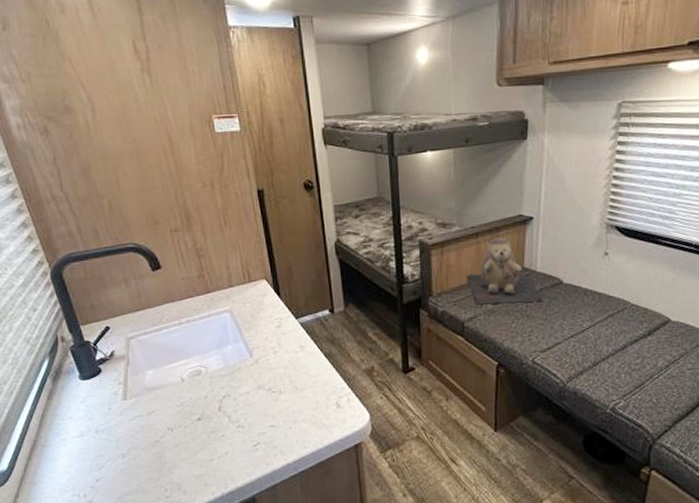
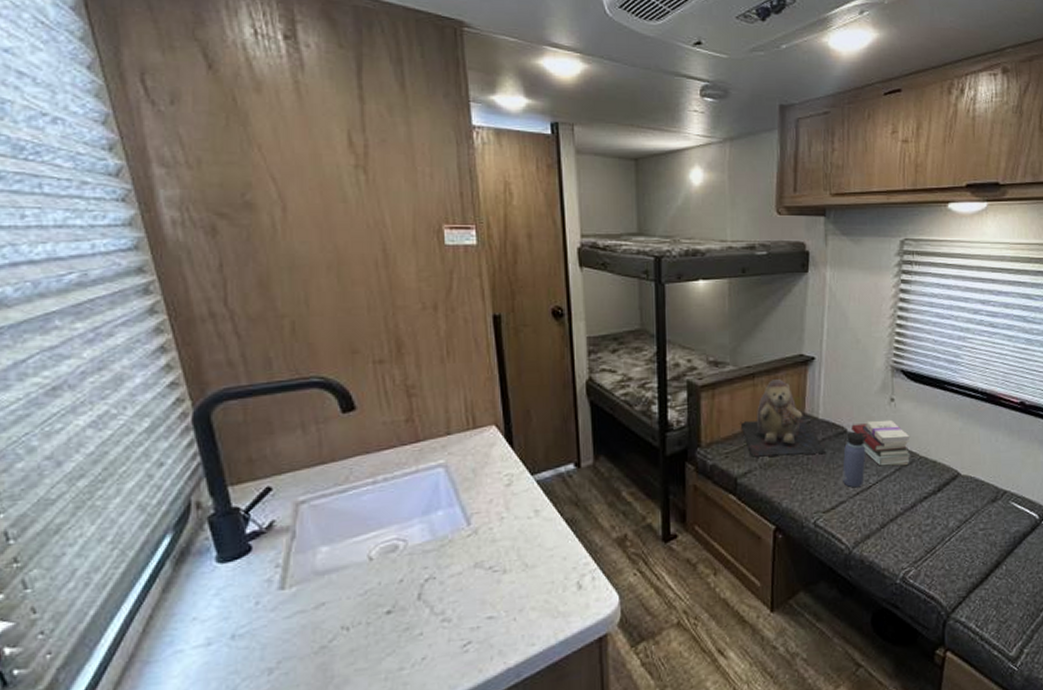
water bottle: none [557,282,583,332] -> present [841,431,868,488]
books: none [567,271,623,313] -> present [851,419,911,466]

